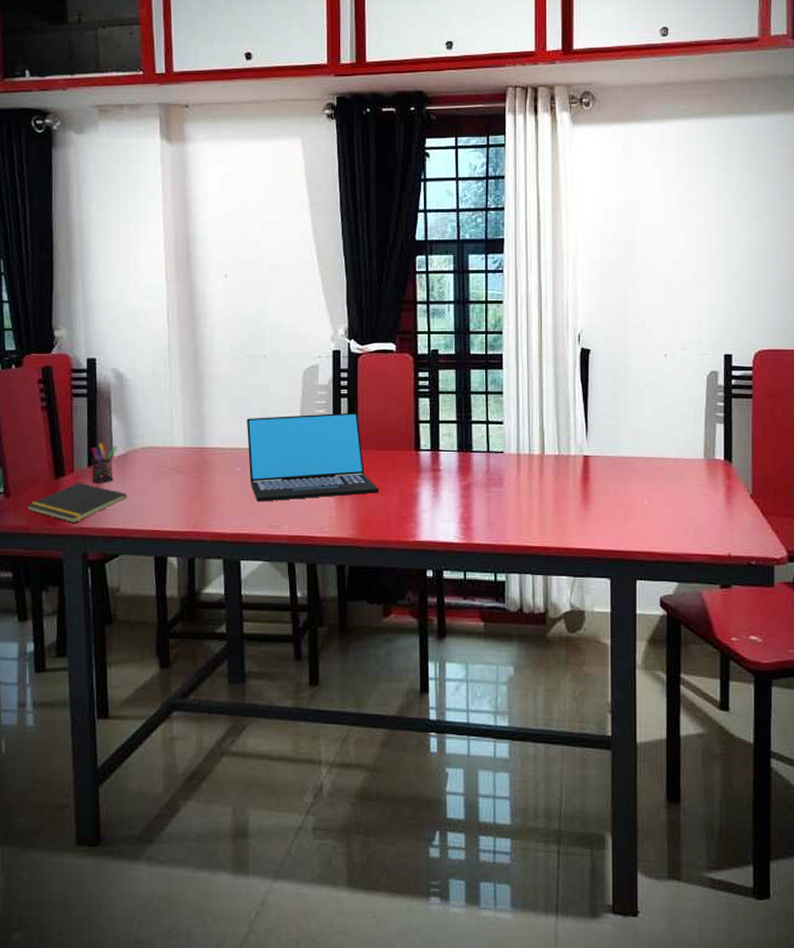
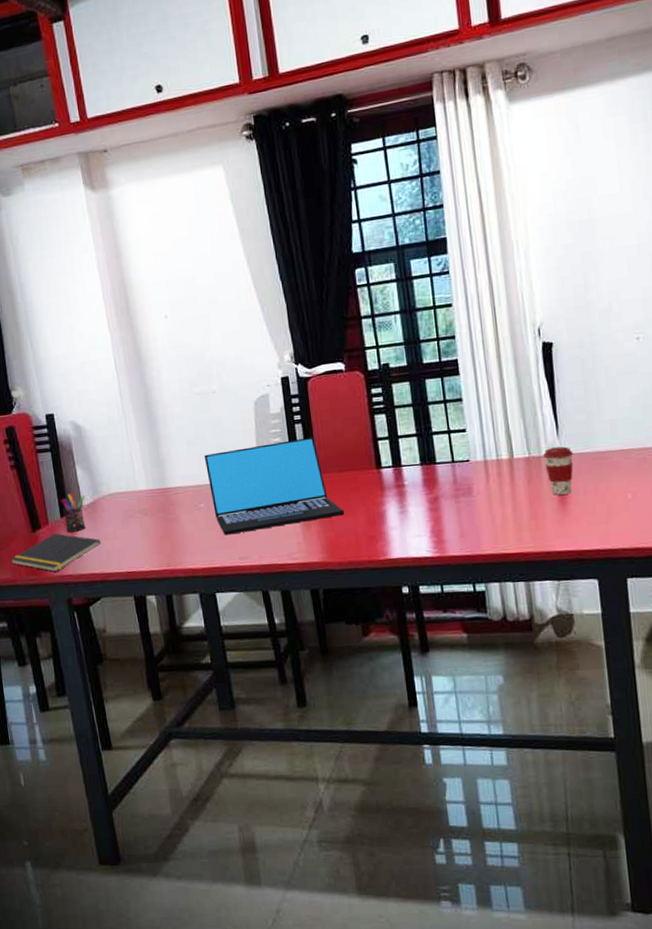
coffee cup: none [571,448,599,494] -> present [542,446,574,495]

